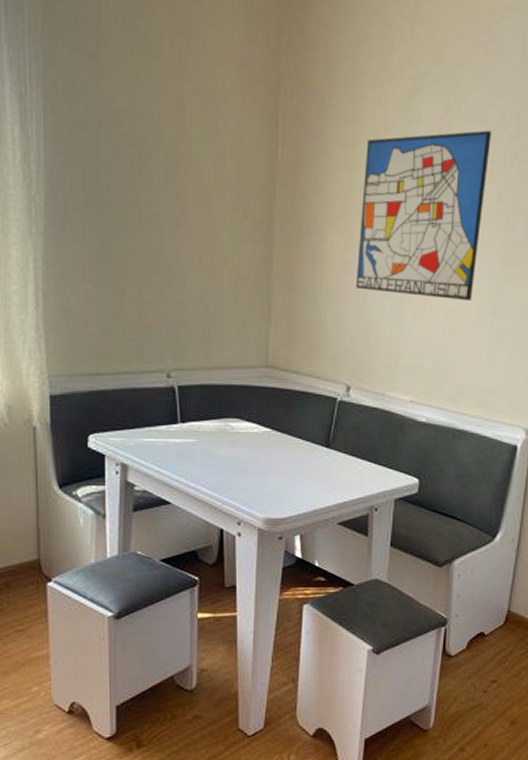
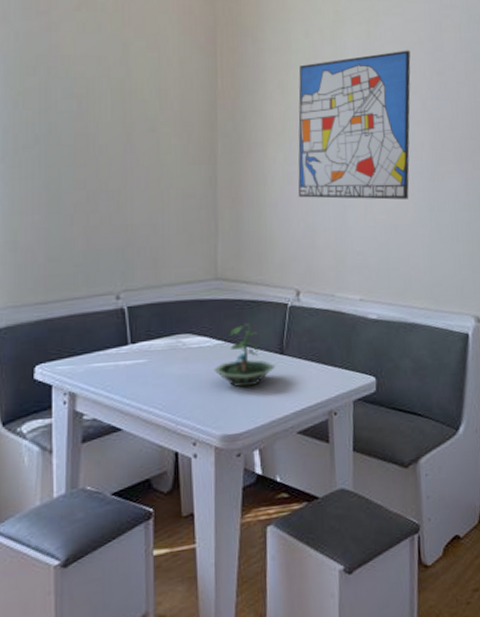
terrarium: none [260,414,321,476] -> present [213,323,276,388]

